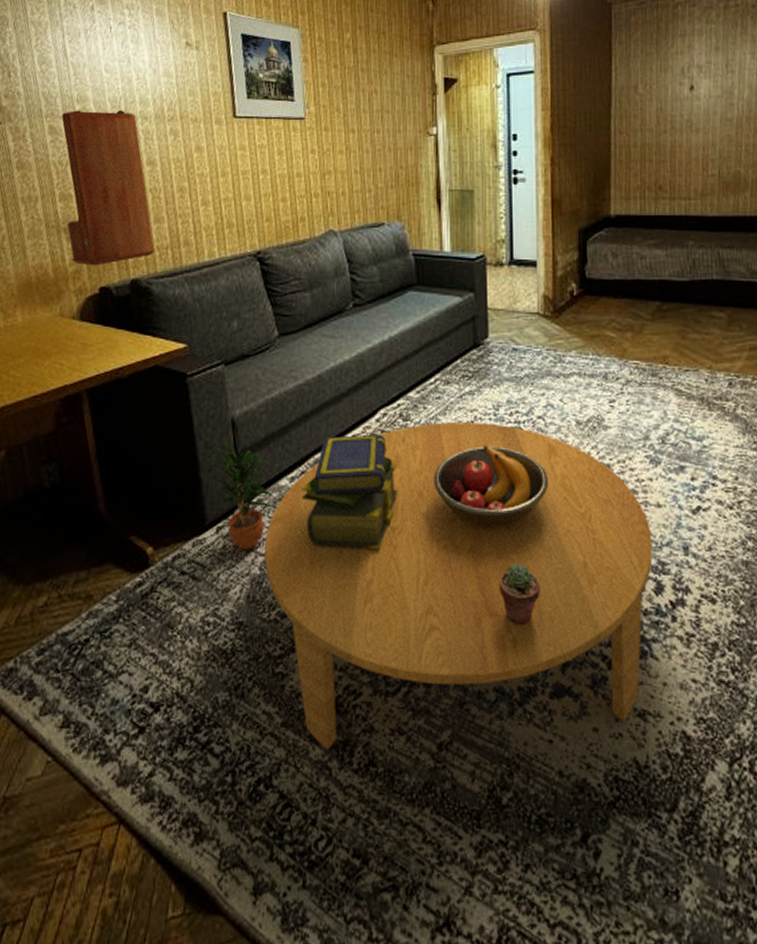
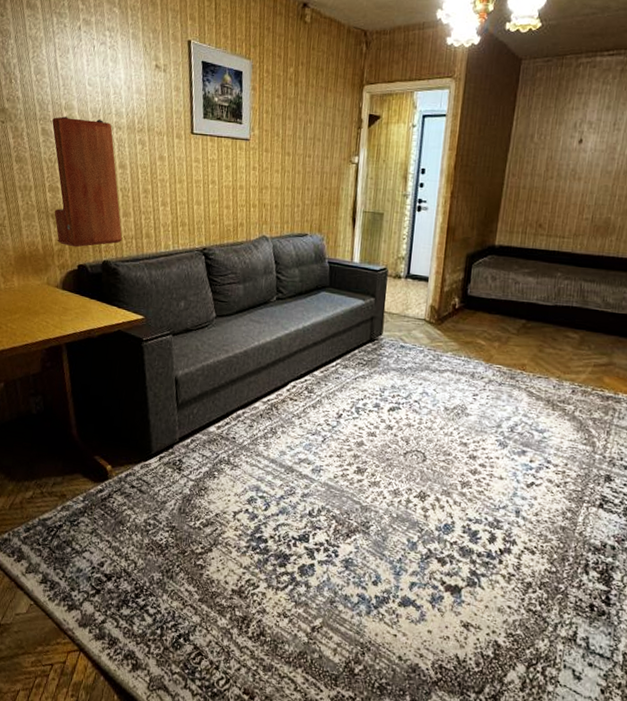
potted plant: present [205,441,273,549] -> none [153,393,204,475]
coffee table: present [265,422,653,750] -> none [194,396,493,629]
stack of books: present [301,434,399,551] -> none [224,398,300,487]
fruit bowl: present [434,444,549,527] -> none [327,417,418,480]
potted succulent: present [499,562,541,625] -> none [369,508,402,553]

